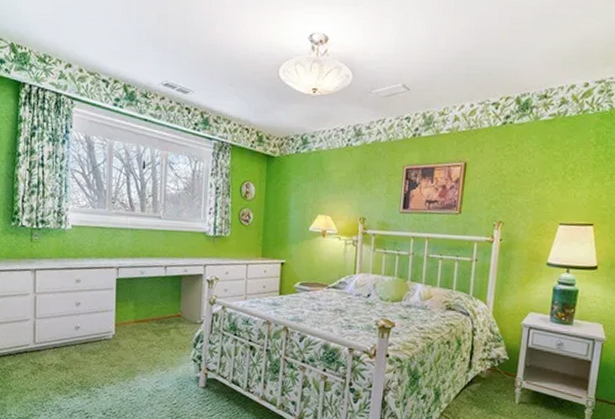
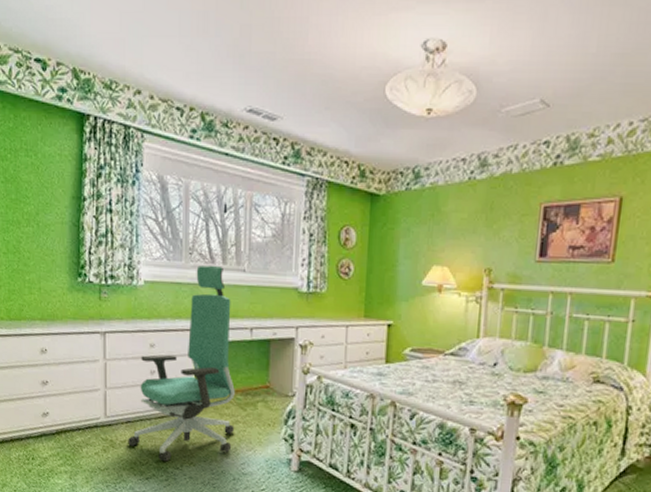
chair: none [55,212,151,382] -> present [128,265,235,462]

